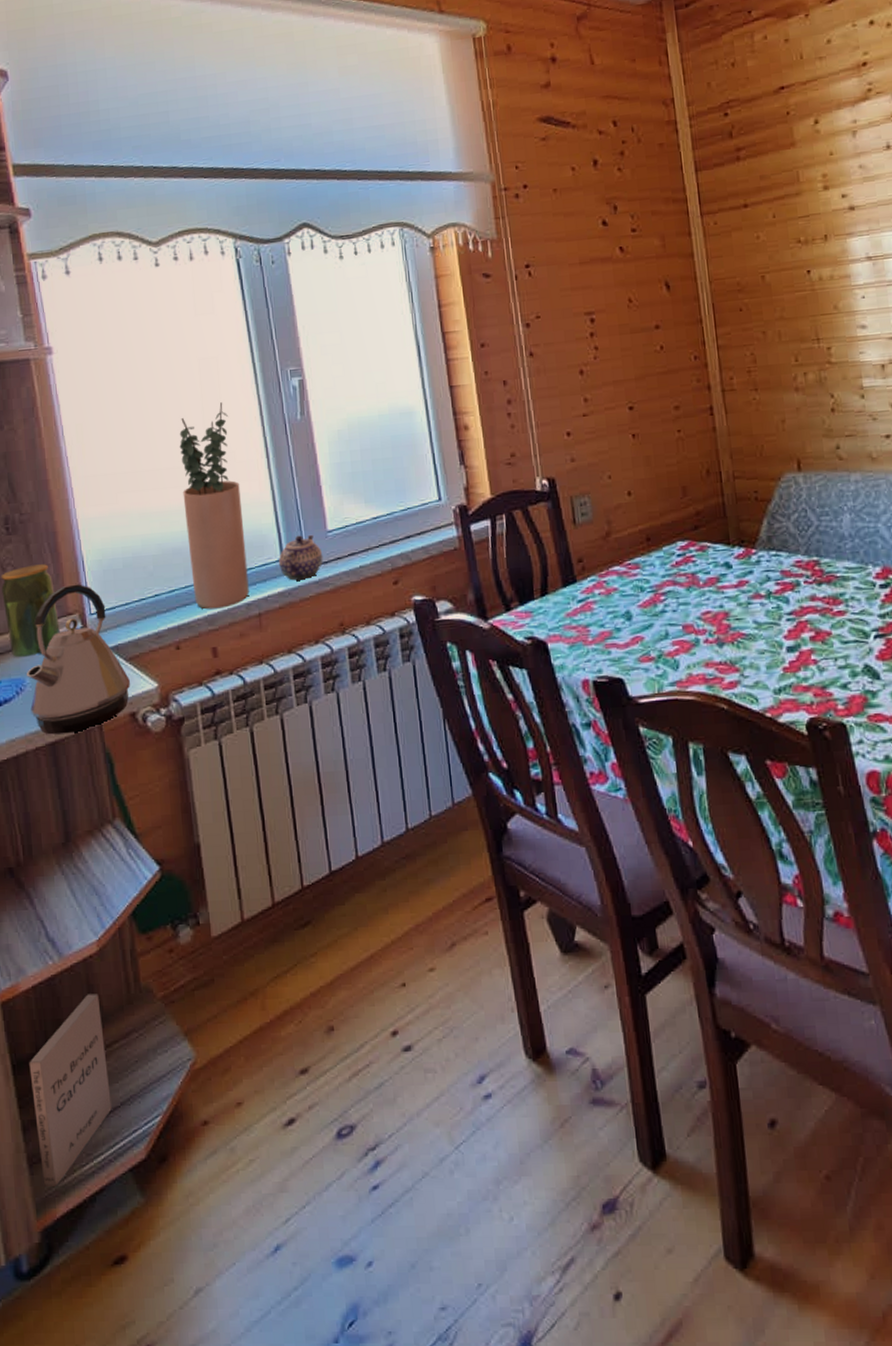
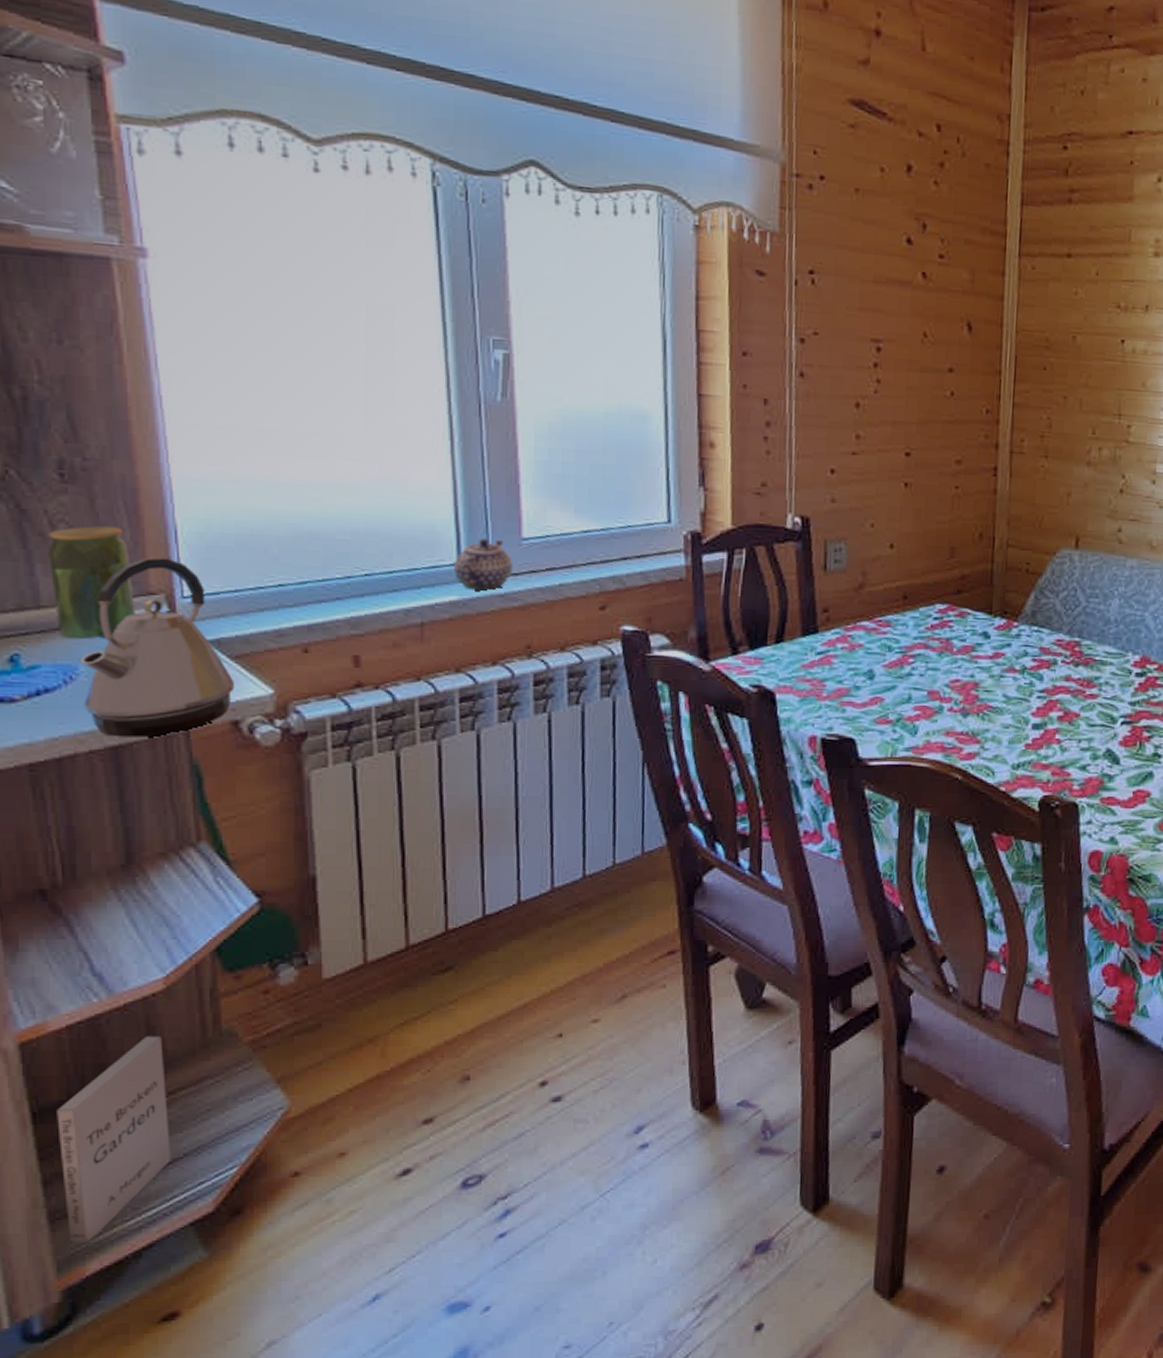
vase: present [179,402,249,610] -> none [329,363,411,611]

